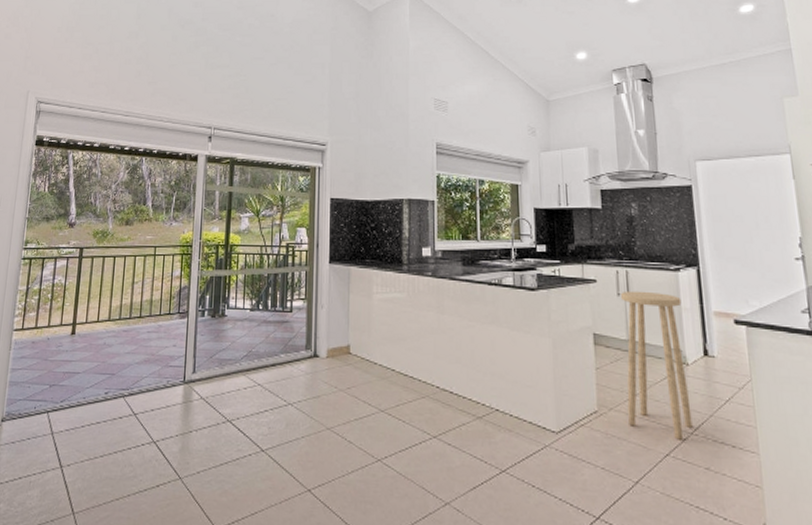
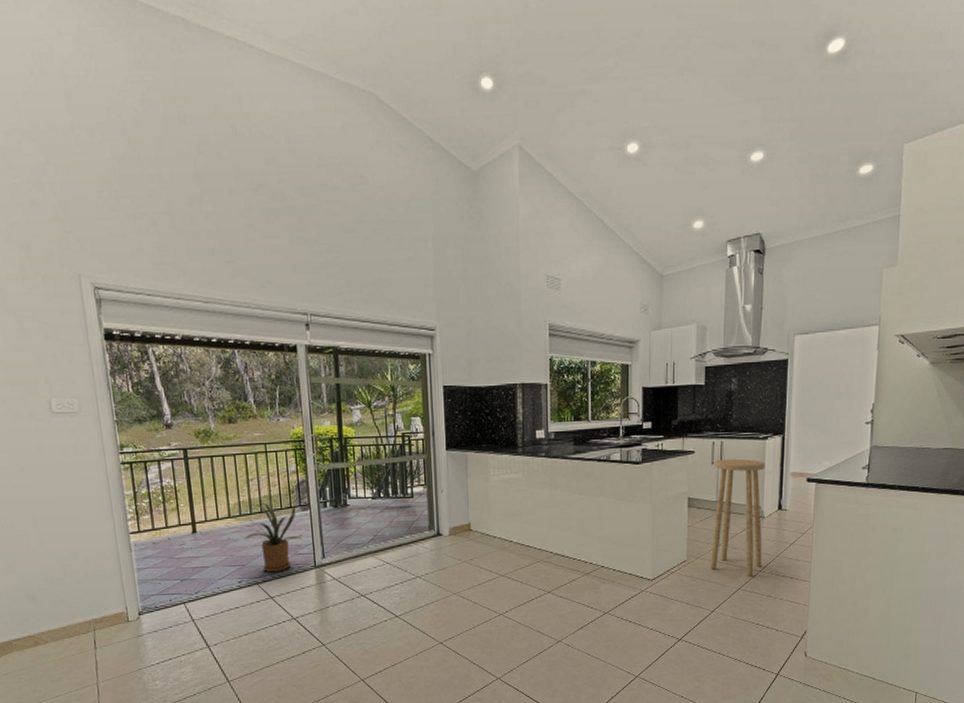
house plant: none [119,305,176,385] -> present [244,501,303,573]

